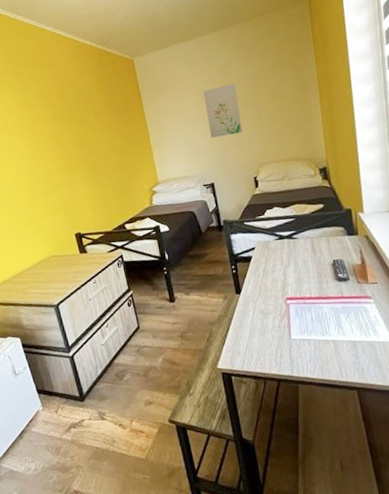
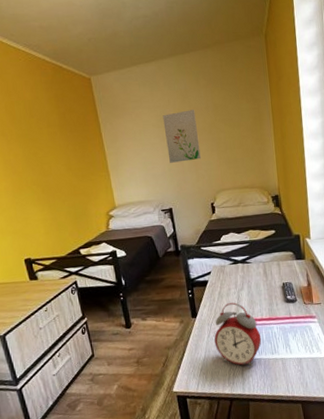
alarm clock: none [259,279,311,348] -> present [214,302,262,367]

